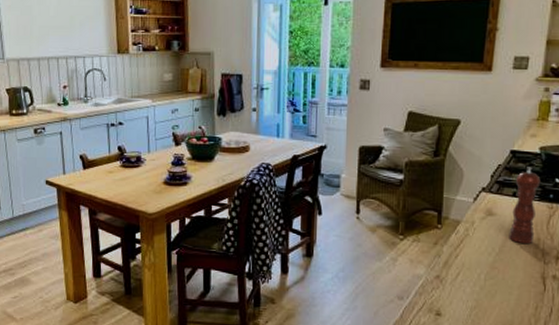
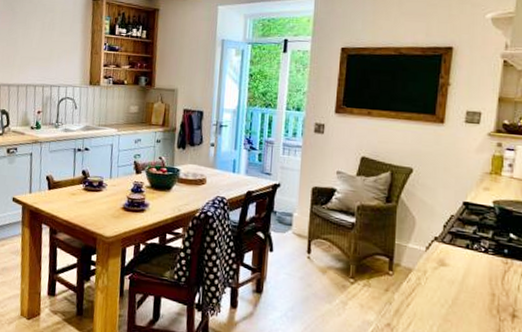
pepper mill: present [509,167,541,245] -> none [462,219,495,299]

